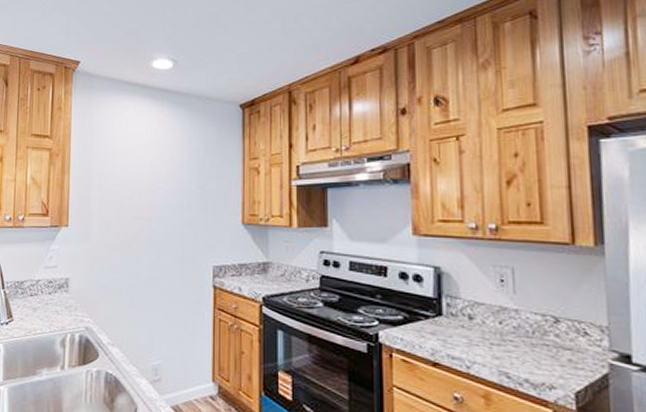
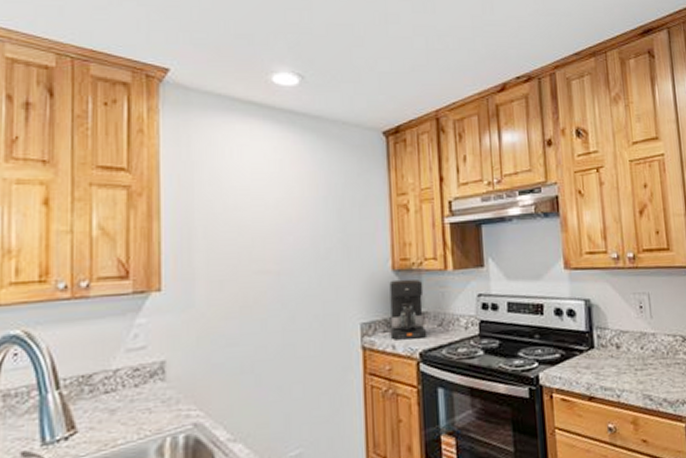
coffee maker: none [238,232,271,285] -> present [389,279,427,340]

